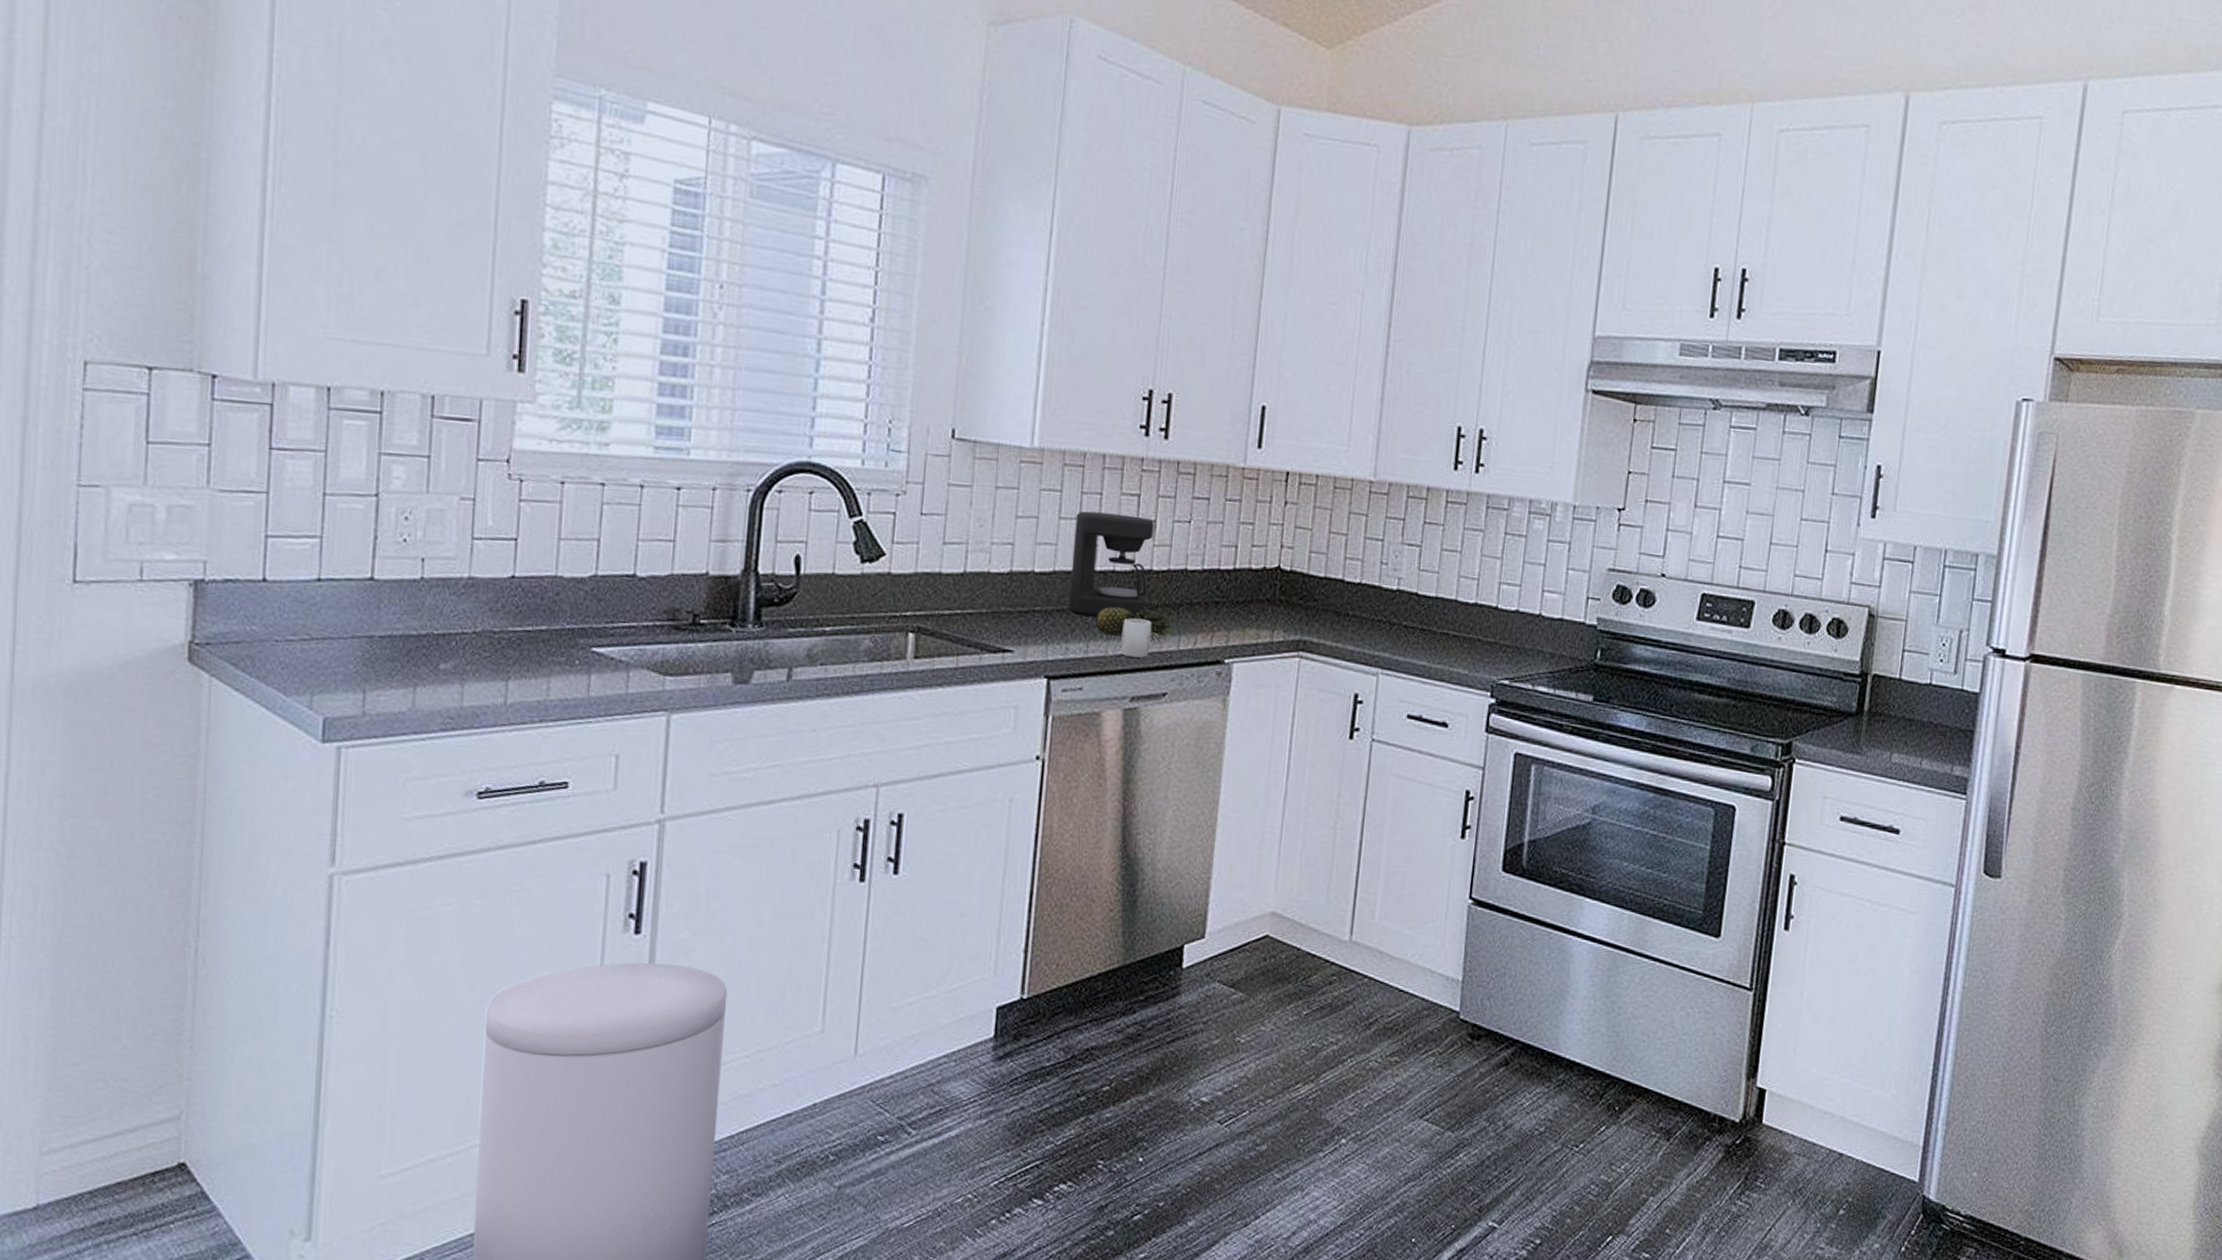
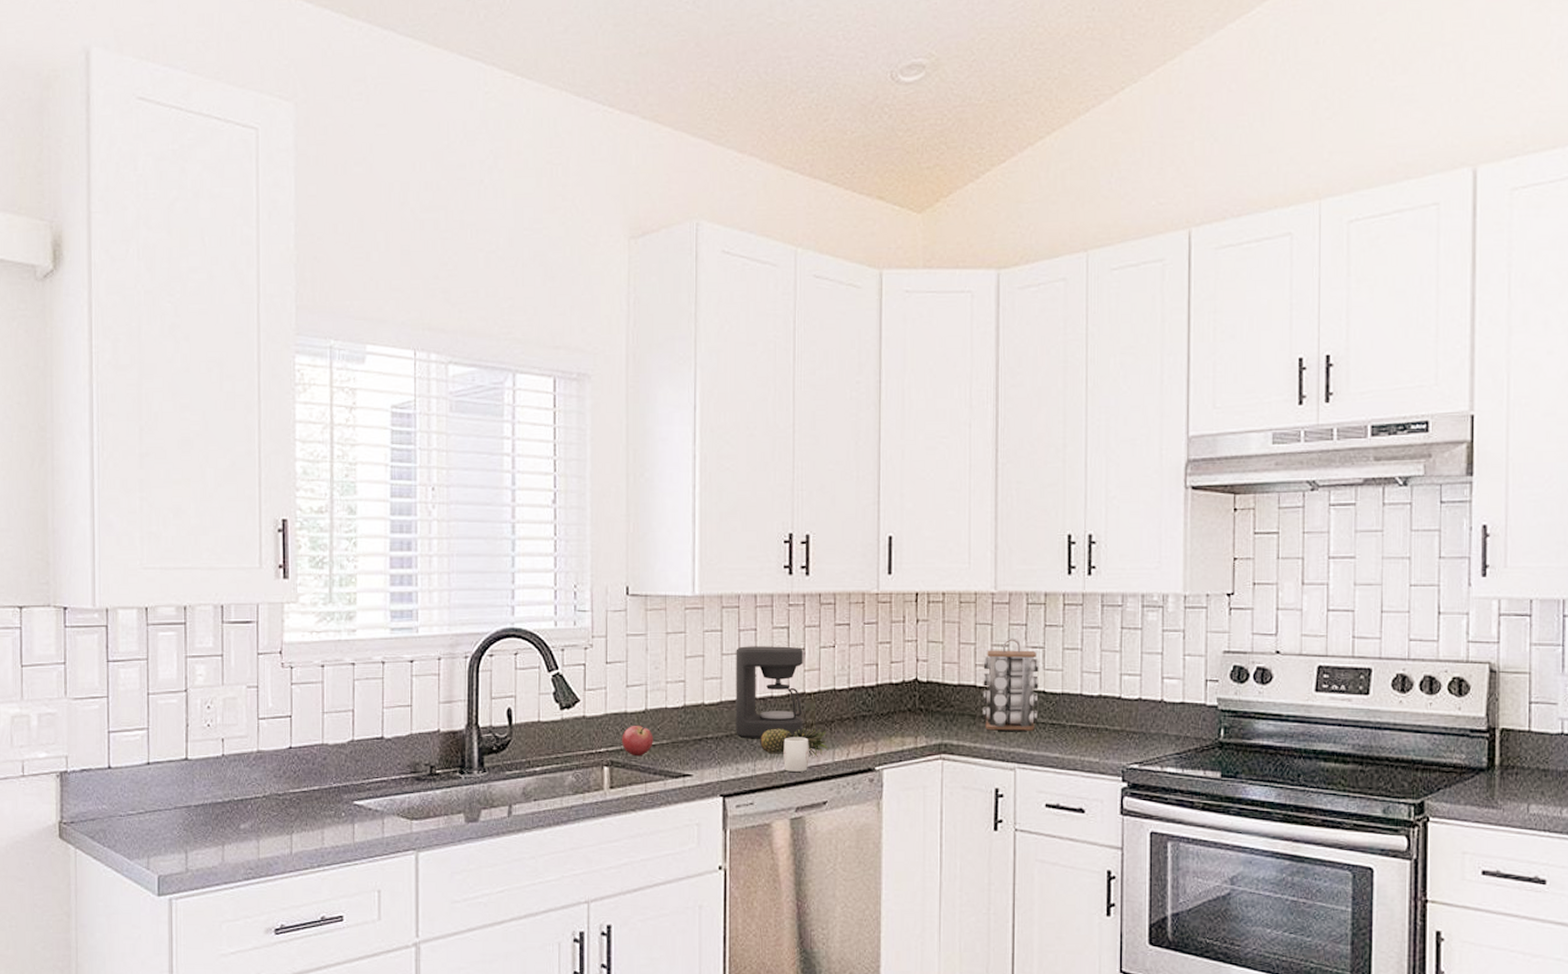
fruit: none [933,589,971,625] -> present [622,726,653,757]
spice rack: none [1348,532,1414,635] -> present [983,637,1039,732]

